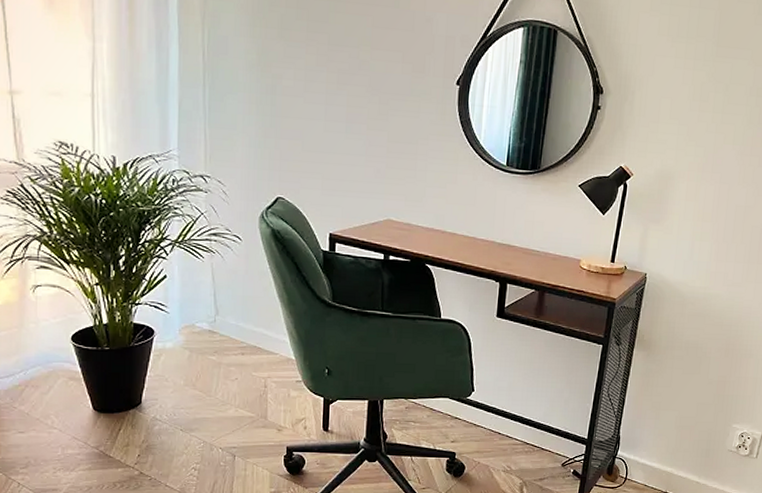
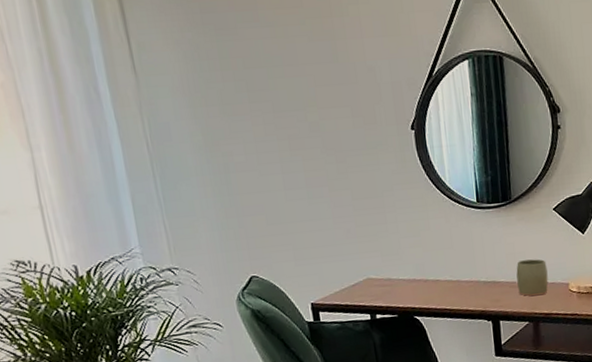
mug: none [530,229,563,267] -> present [516,259,549,297]

